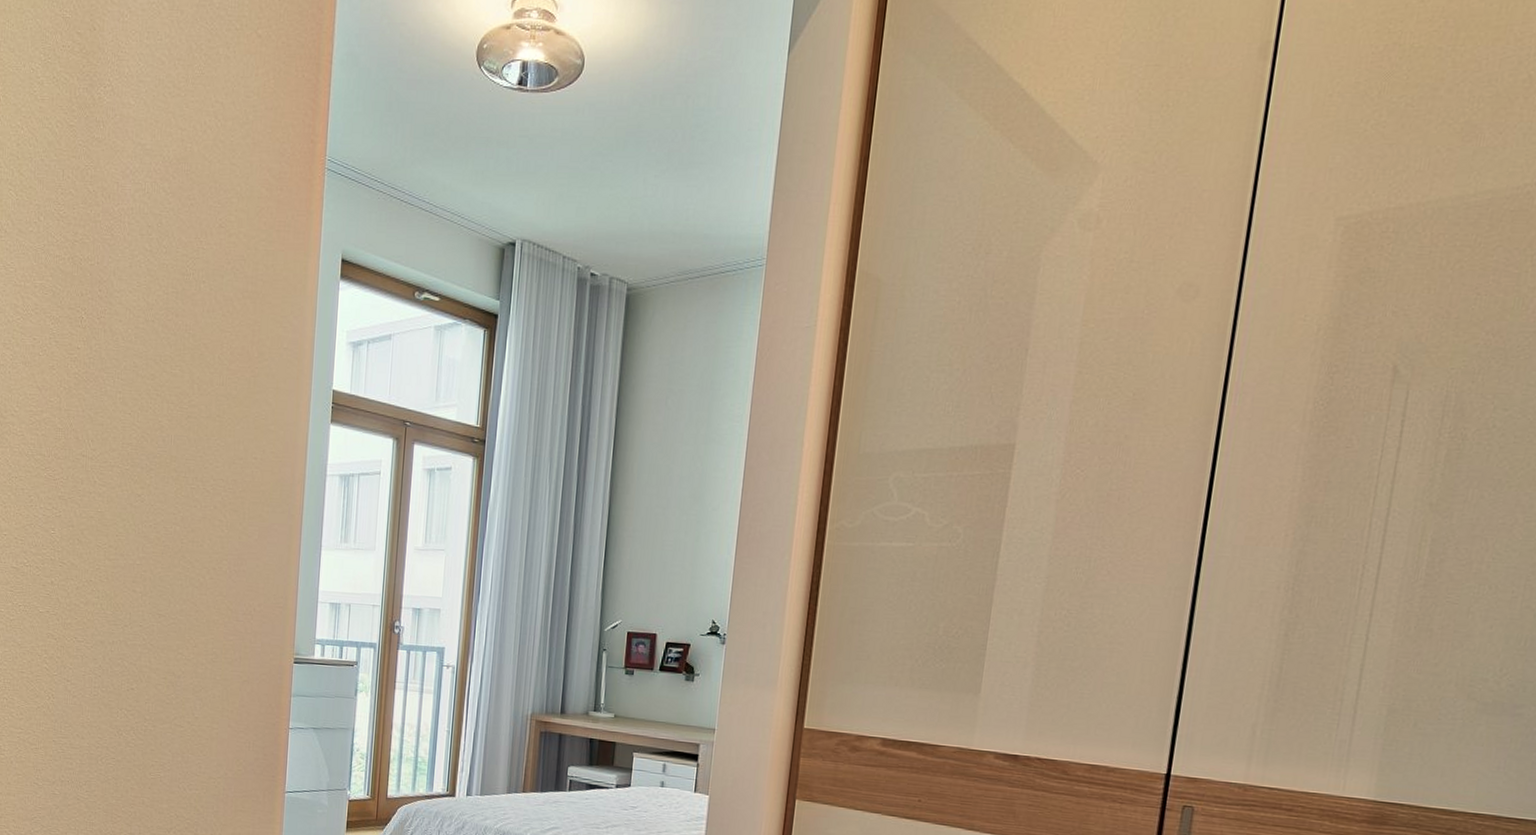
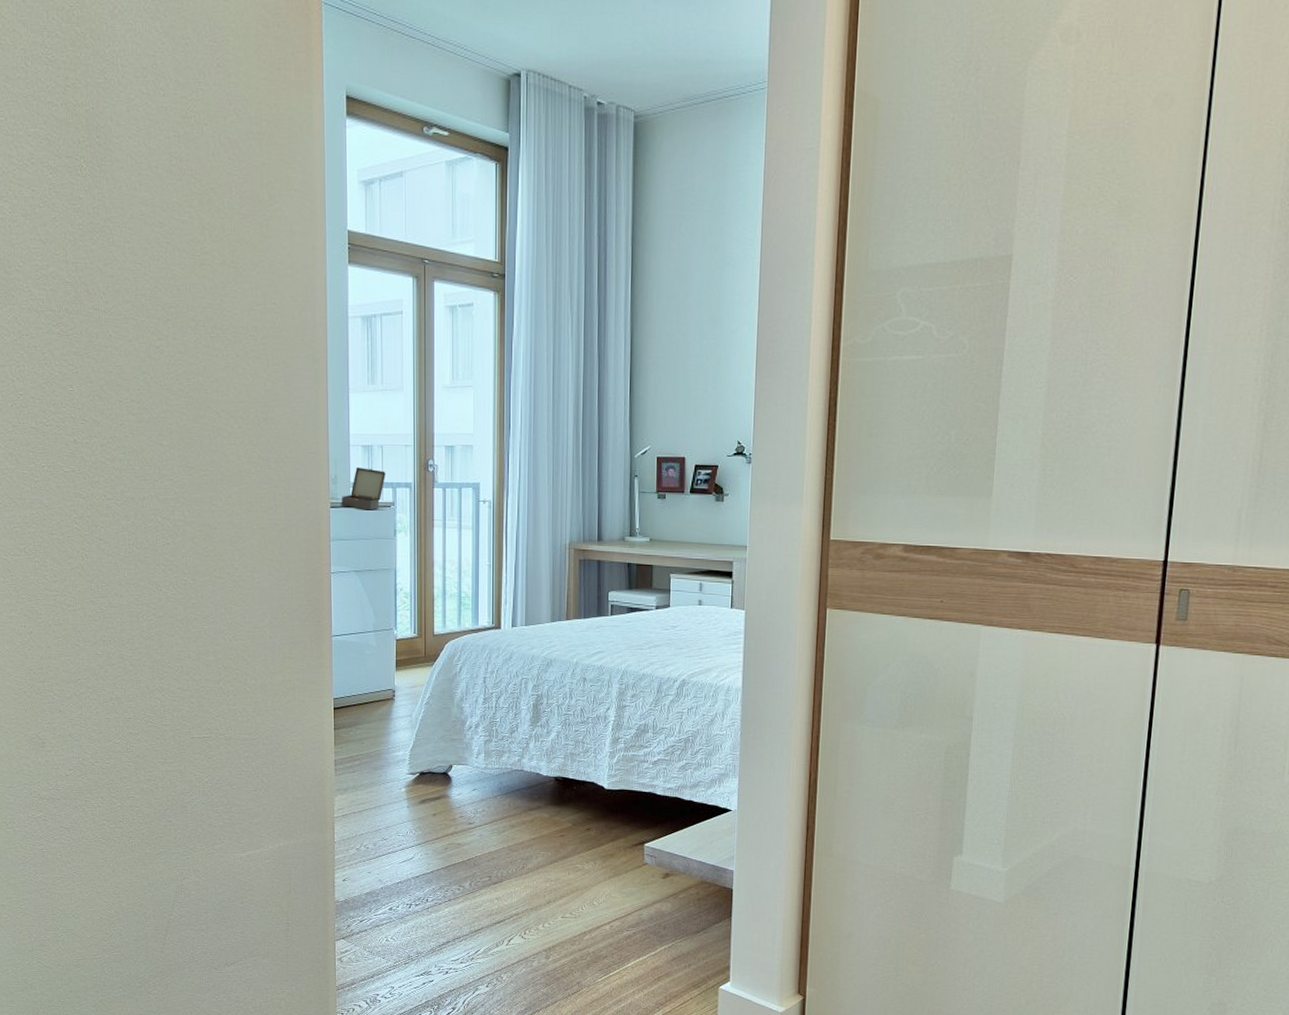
jewelry box: none [304,624,351,669] -> present [341,466,386,510]

